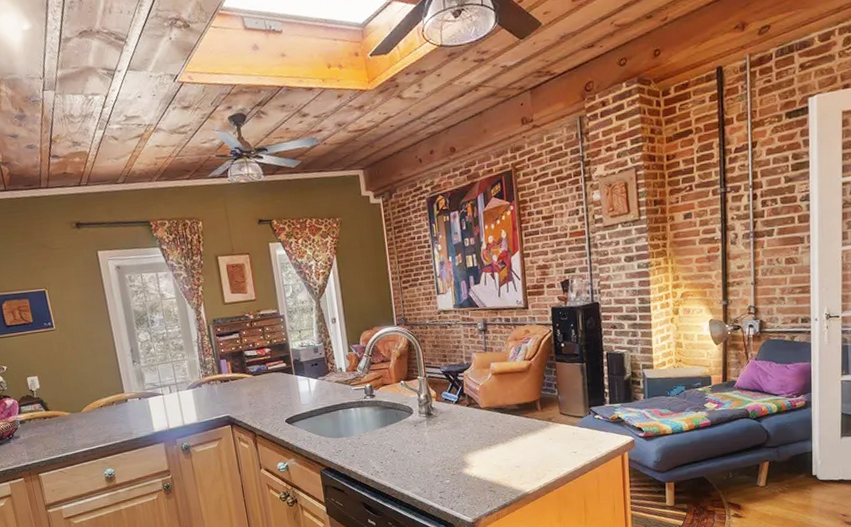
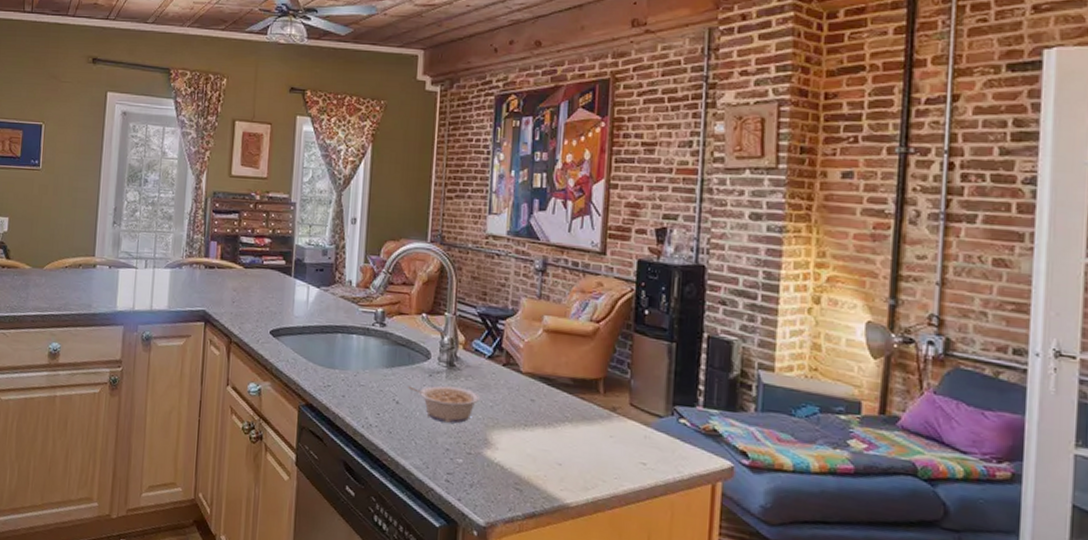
legume: none [400,429,454,458] -> present [408,385,480,424]

